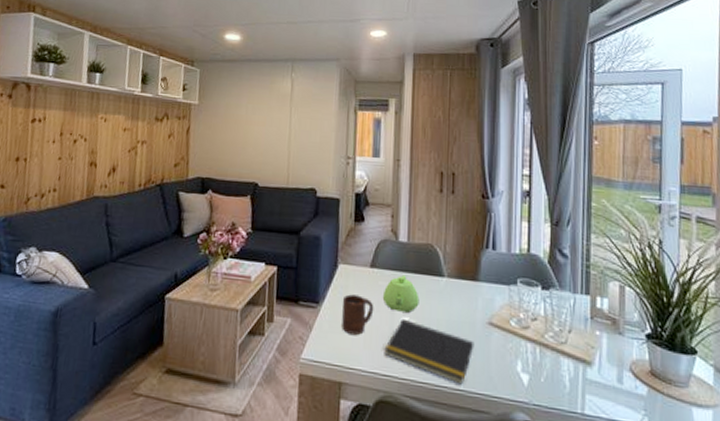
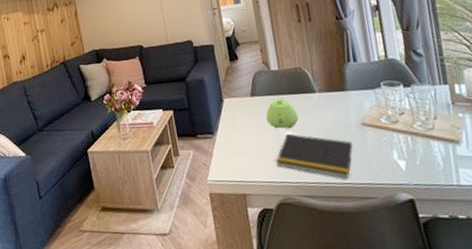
cup: present [342,294,374,335] -> none [232,121,261,154]

